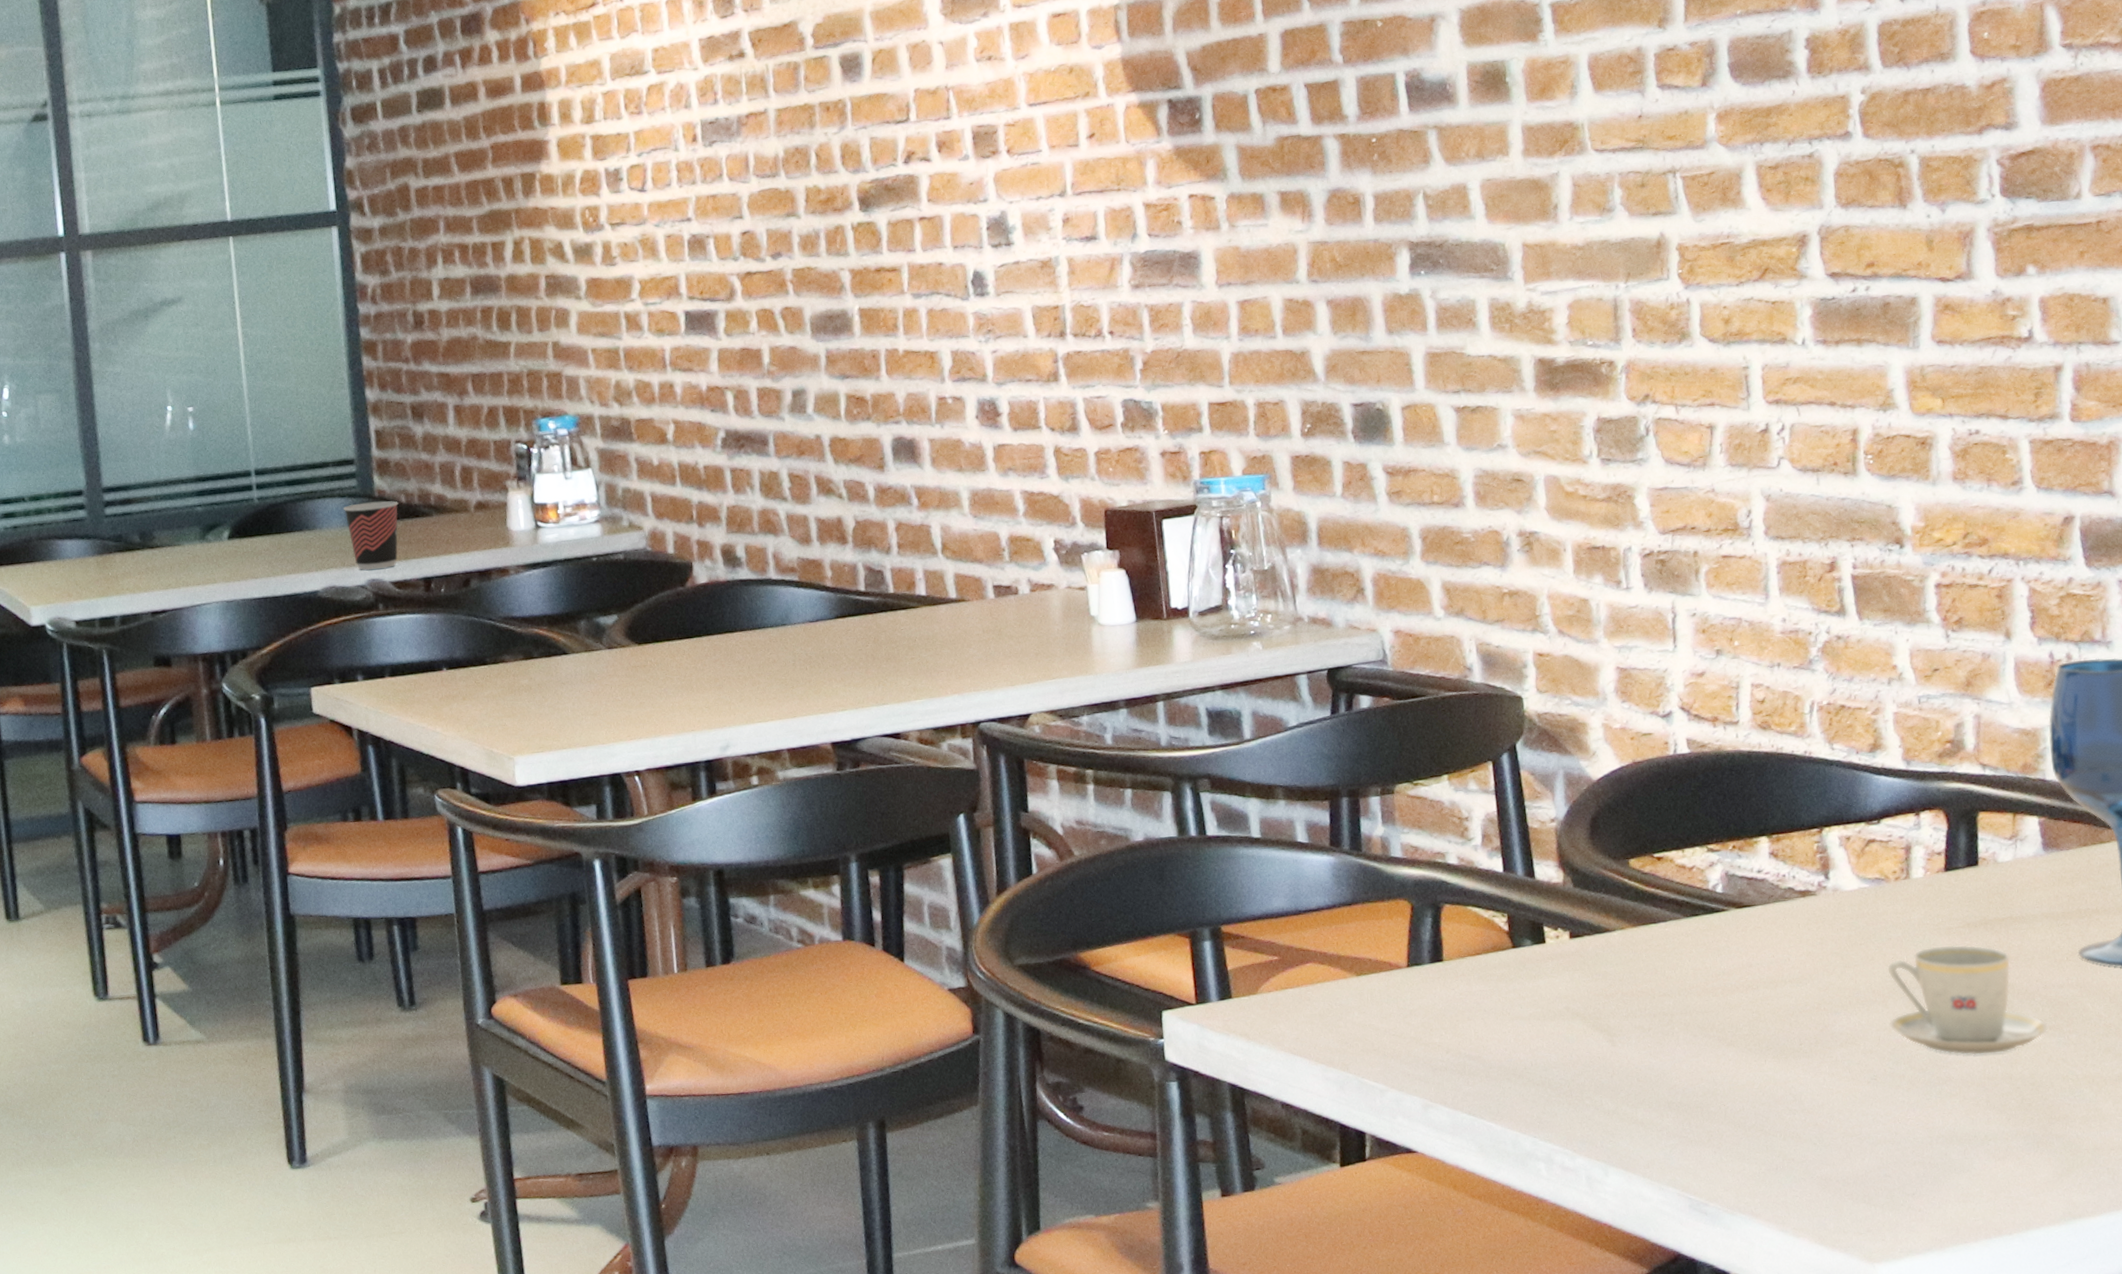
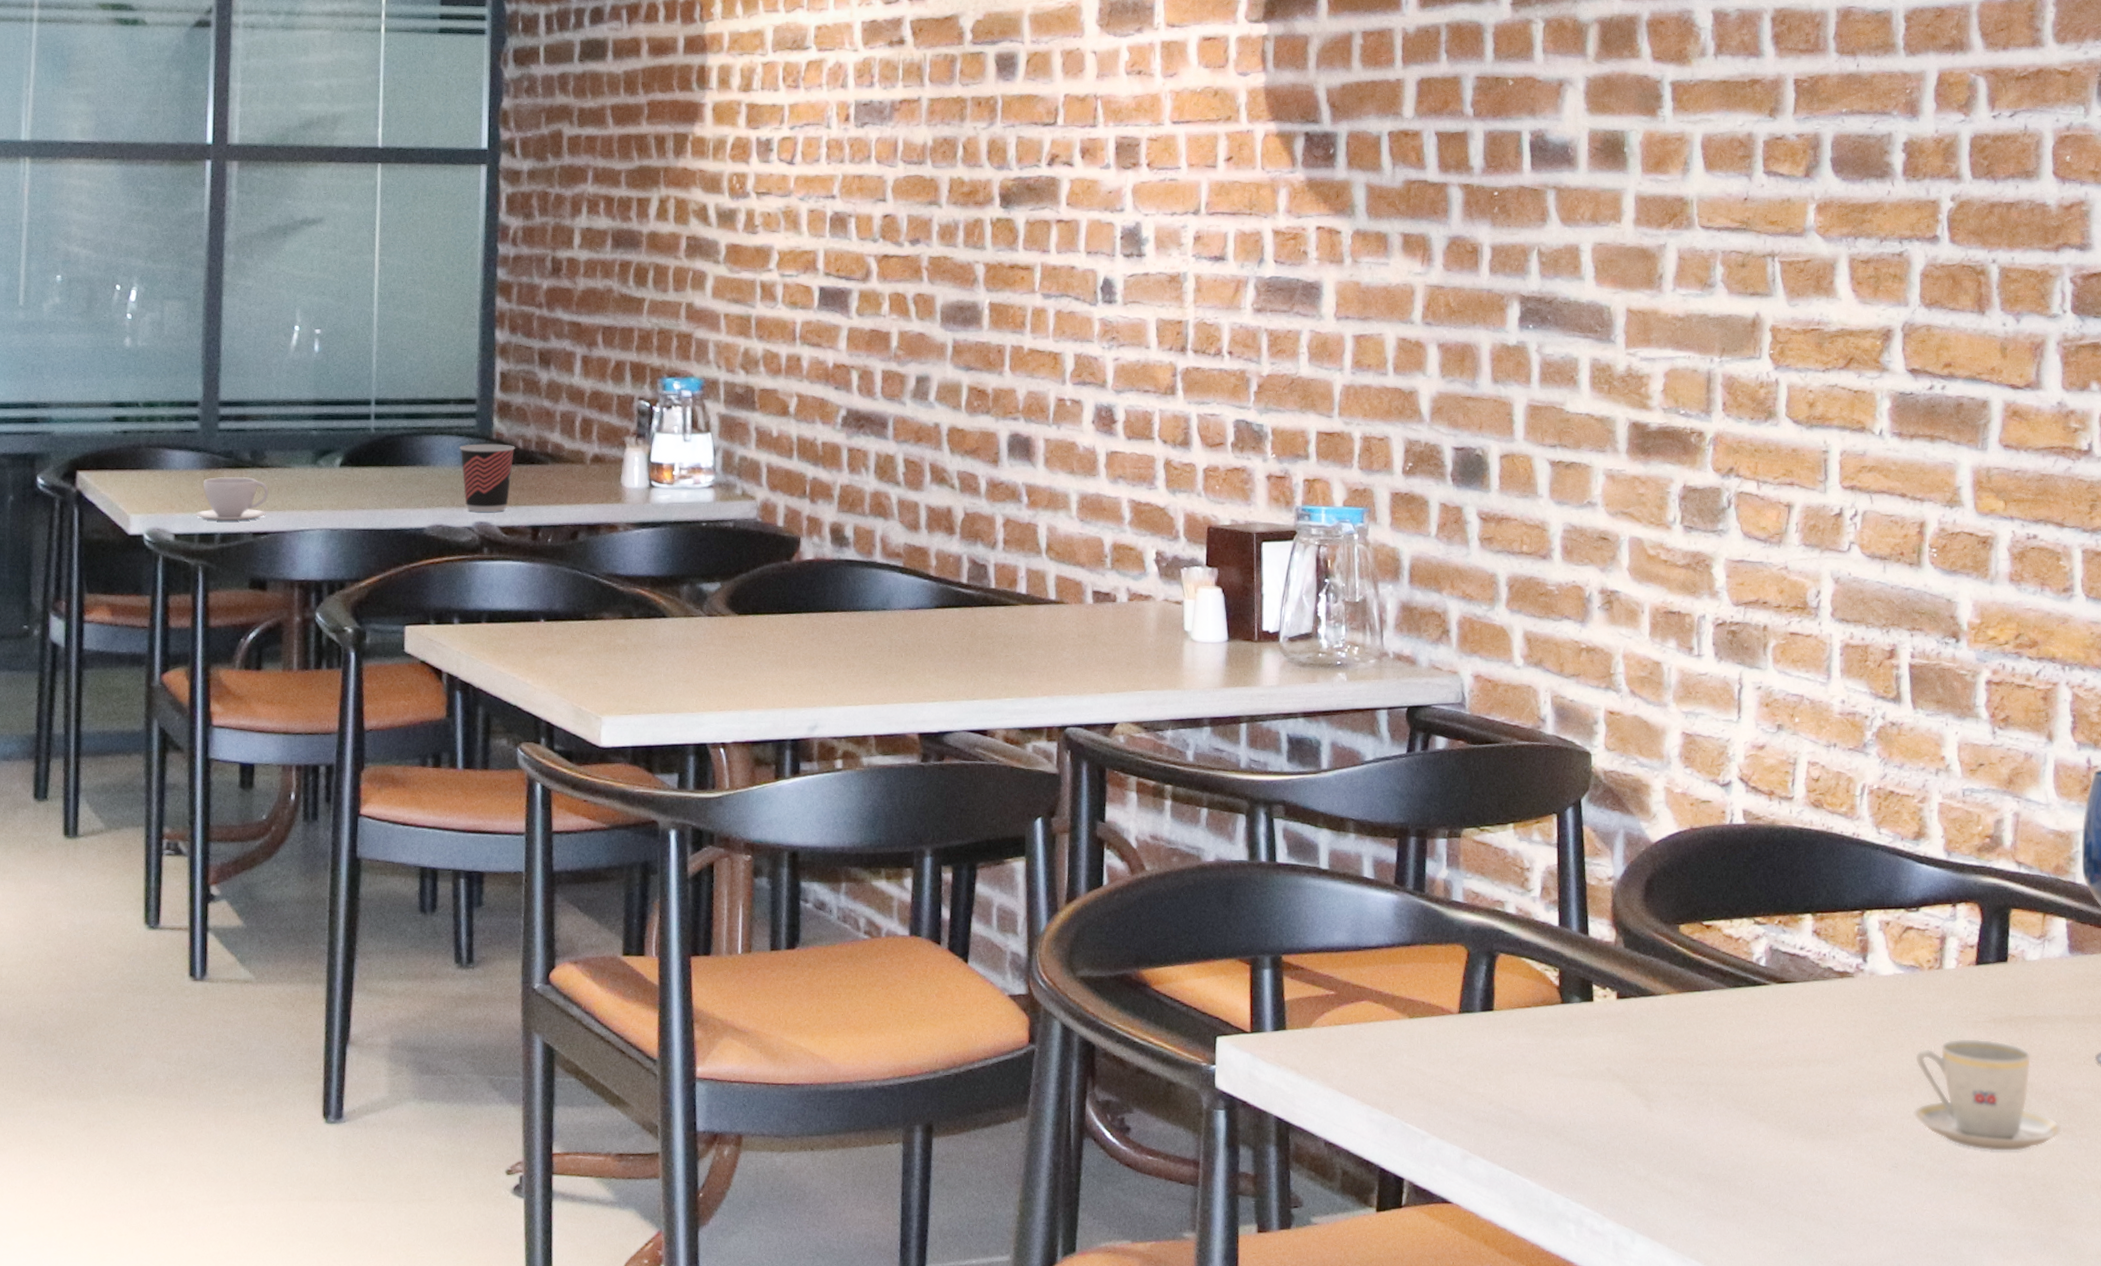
teacup: none [93,559,162,605] -> present [195,477,269,521]

